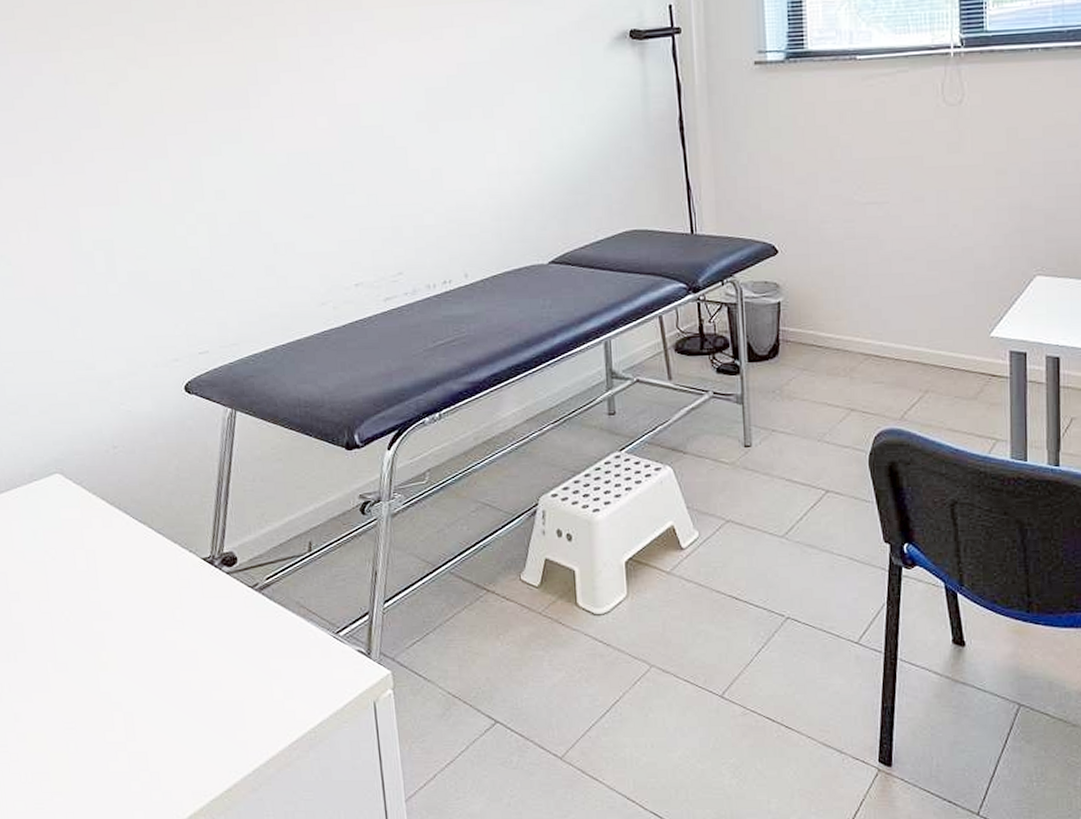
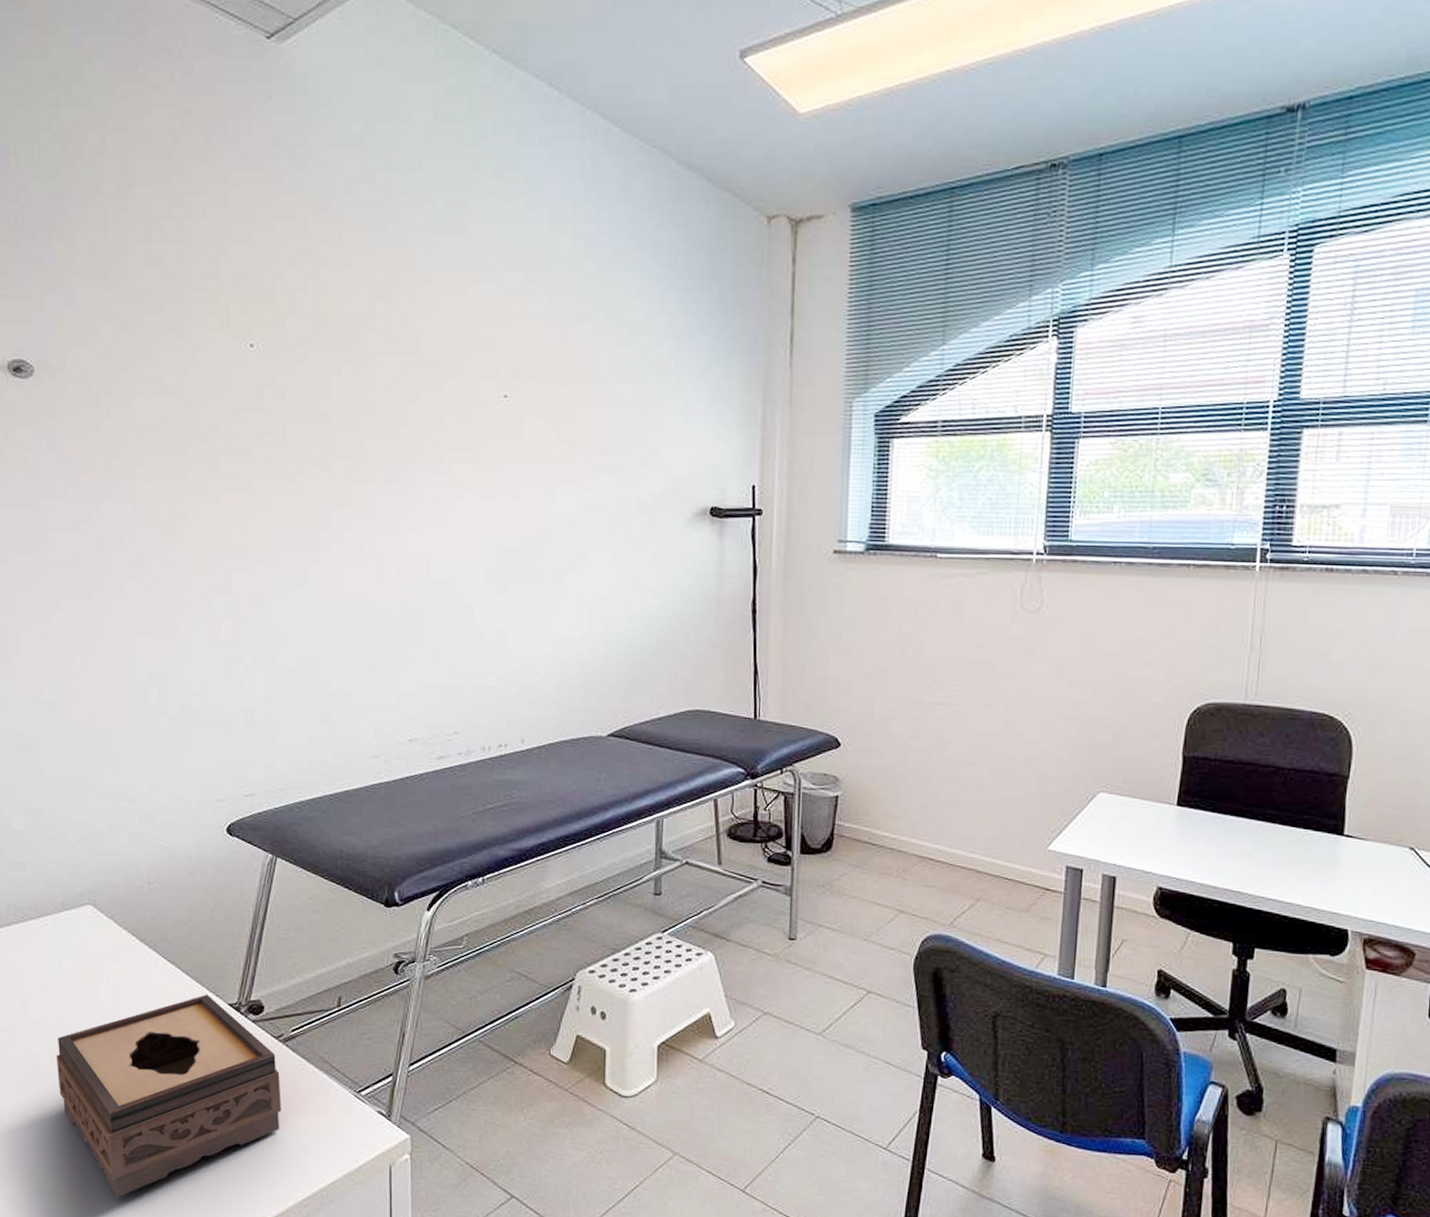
tissue box: none [38,551,264,757] -> present [56,995,281,1198]

